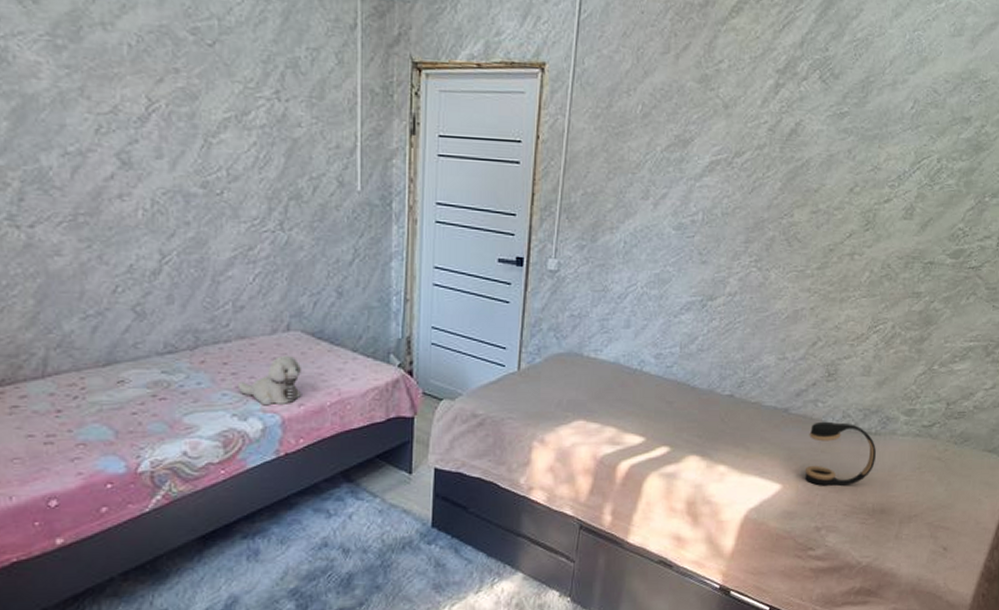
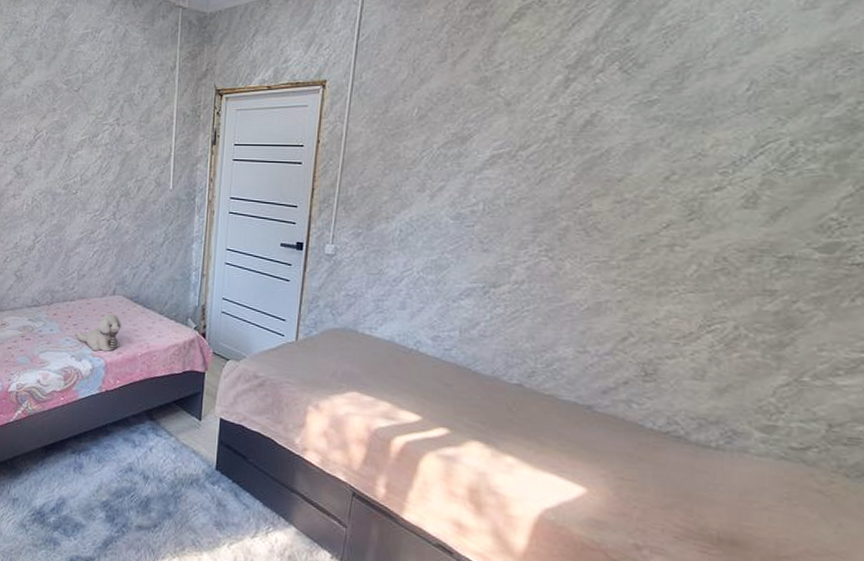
headphones: present [804,421,876,486] -> none [617,425,719,504]

